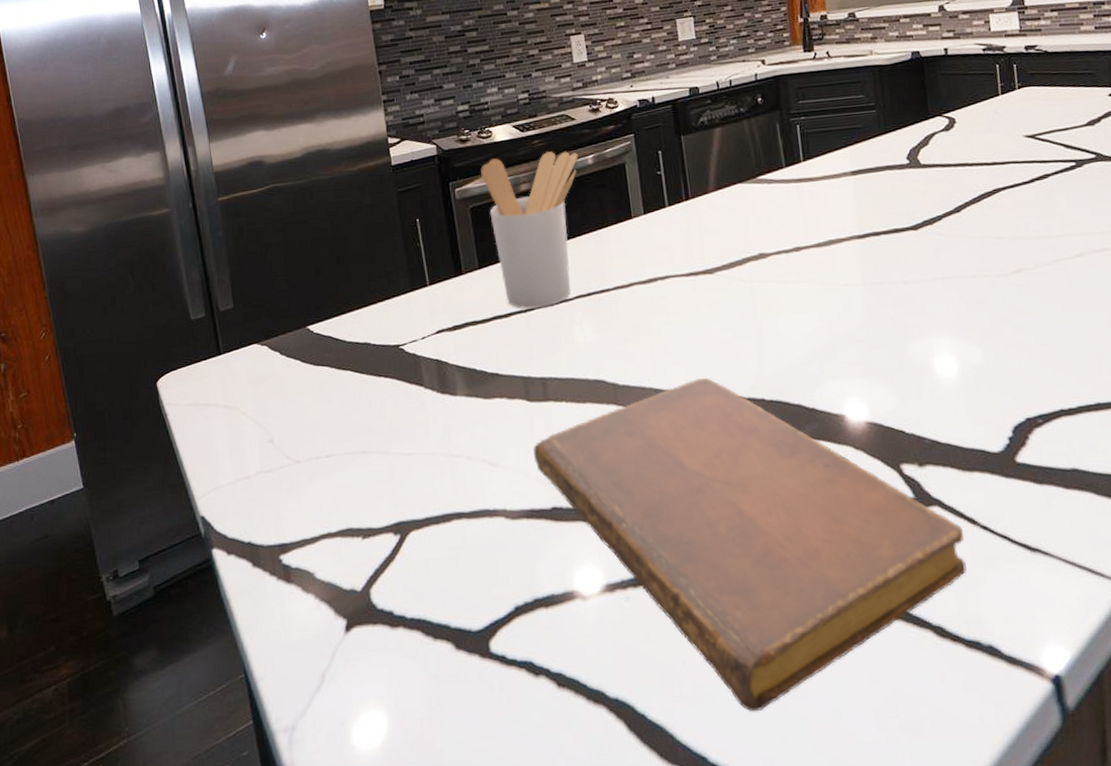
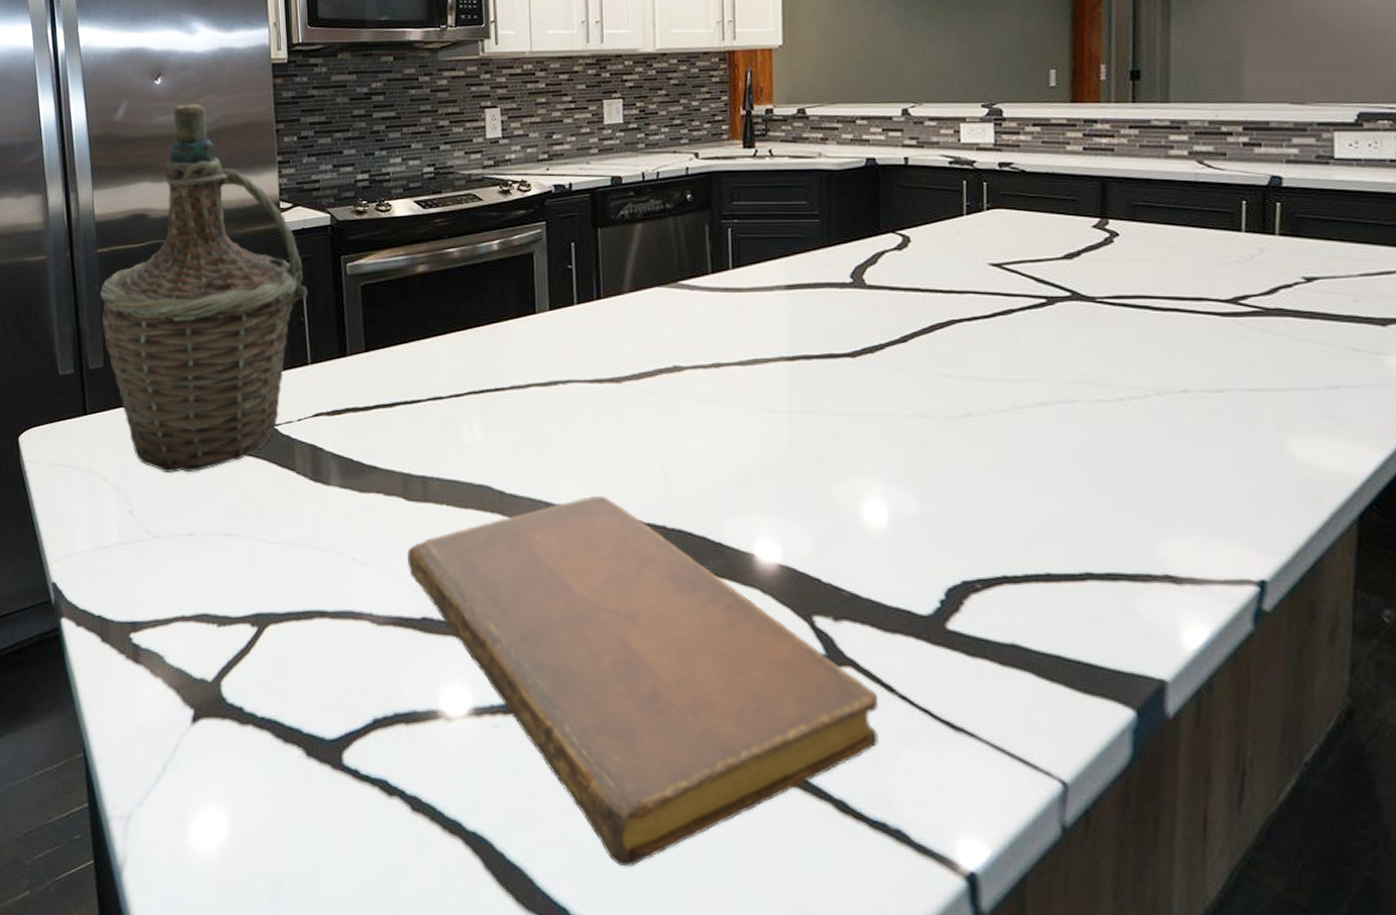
bottle: none [224,53,421,401] -> present [99,103,308,473]
utensil holder: present [481,151,578,309] -> none [376,232,483,401]

